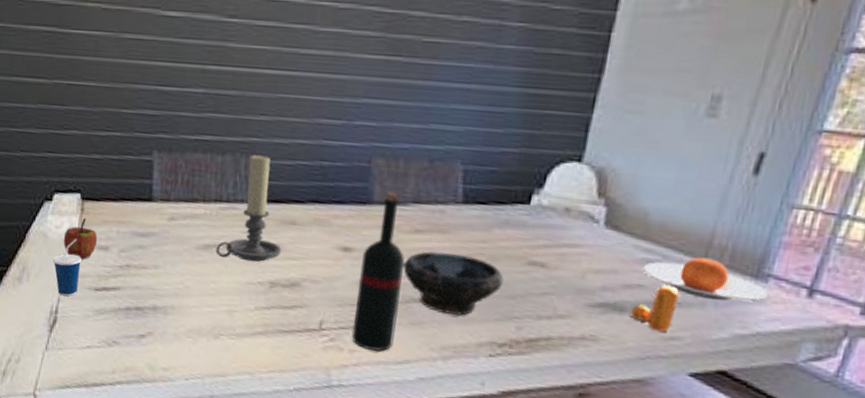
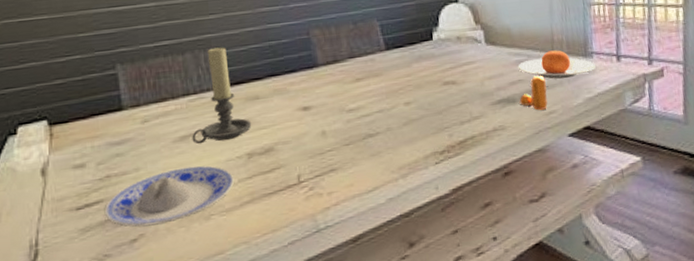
cup: present [53,239,81,296] -> none [25,165,58,226]
apple: present [63,217,97,259] -> none [34,141,71,184]
plate: none [119,276,251,330] -> present [104,165,234,227]
wine bottle: present [351,191,405,351] -> none [320,53,362,188]
bowl: present [403,251,504,316] -> none [354,89,431,140]

